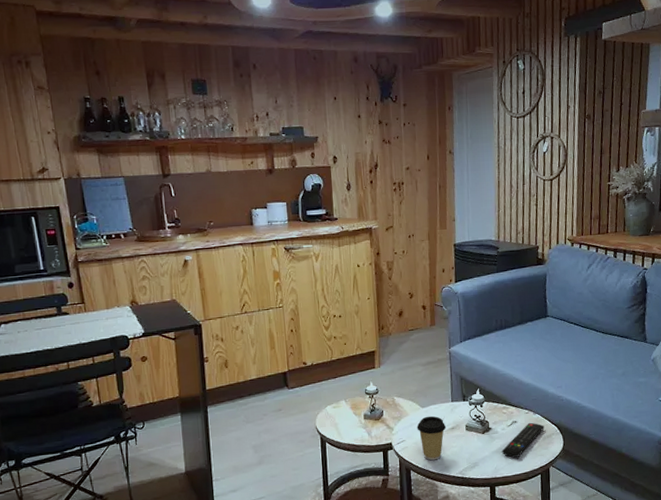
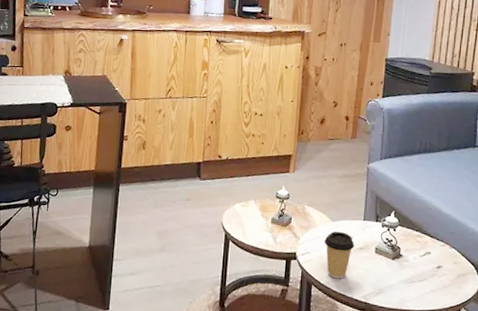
remote control: present [501,422,544,458] -> none [410,256,460,292]

